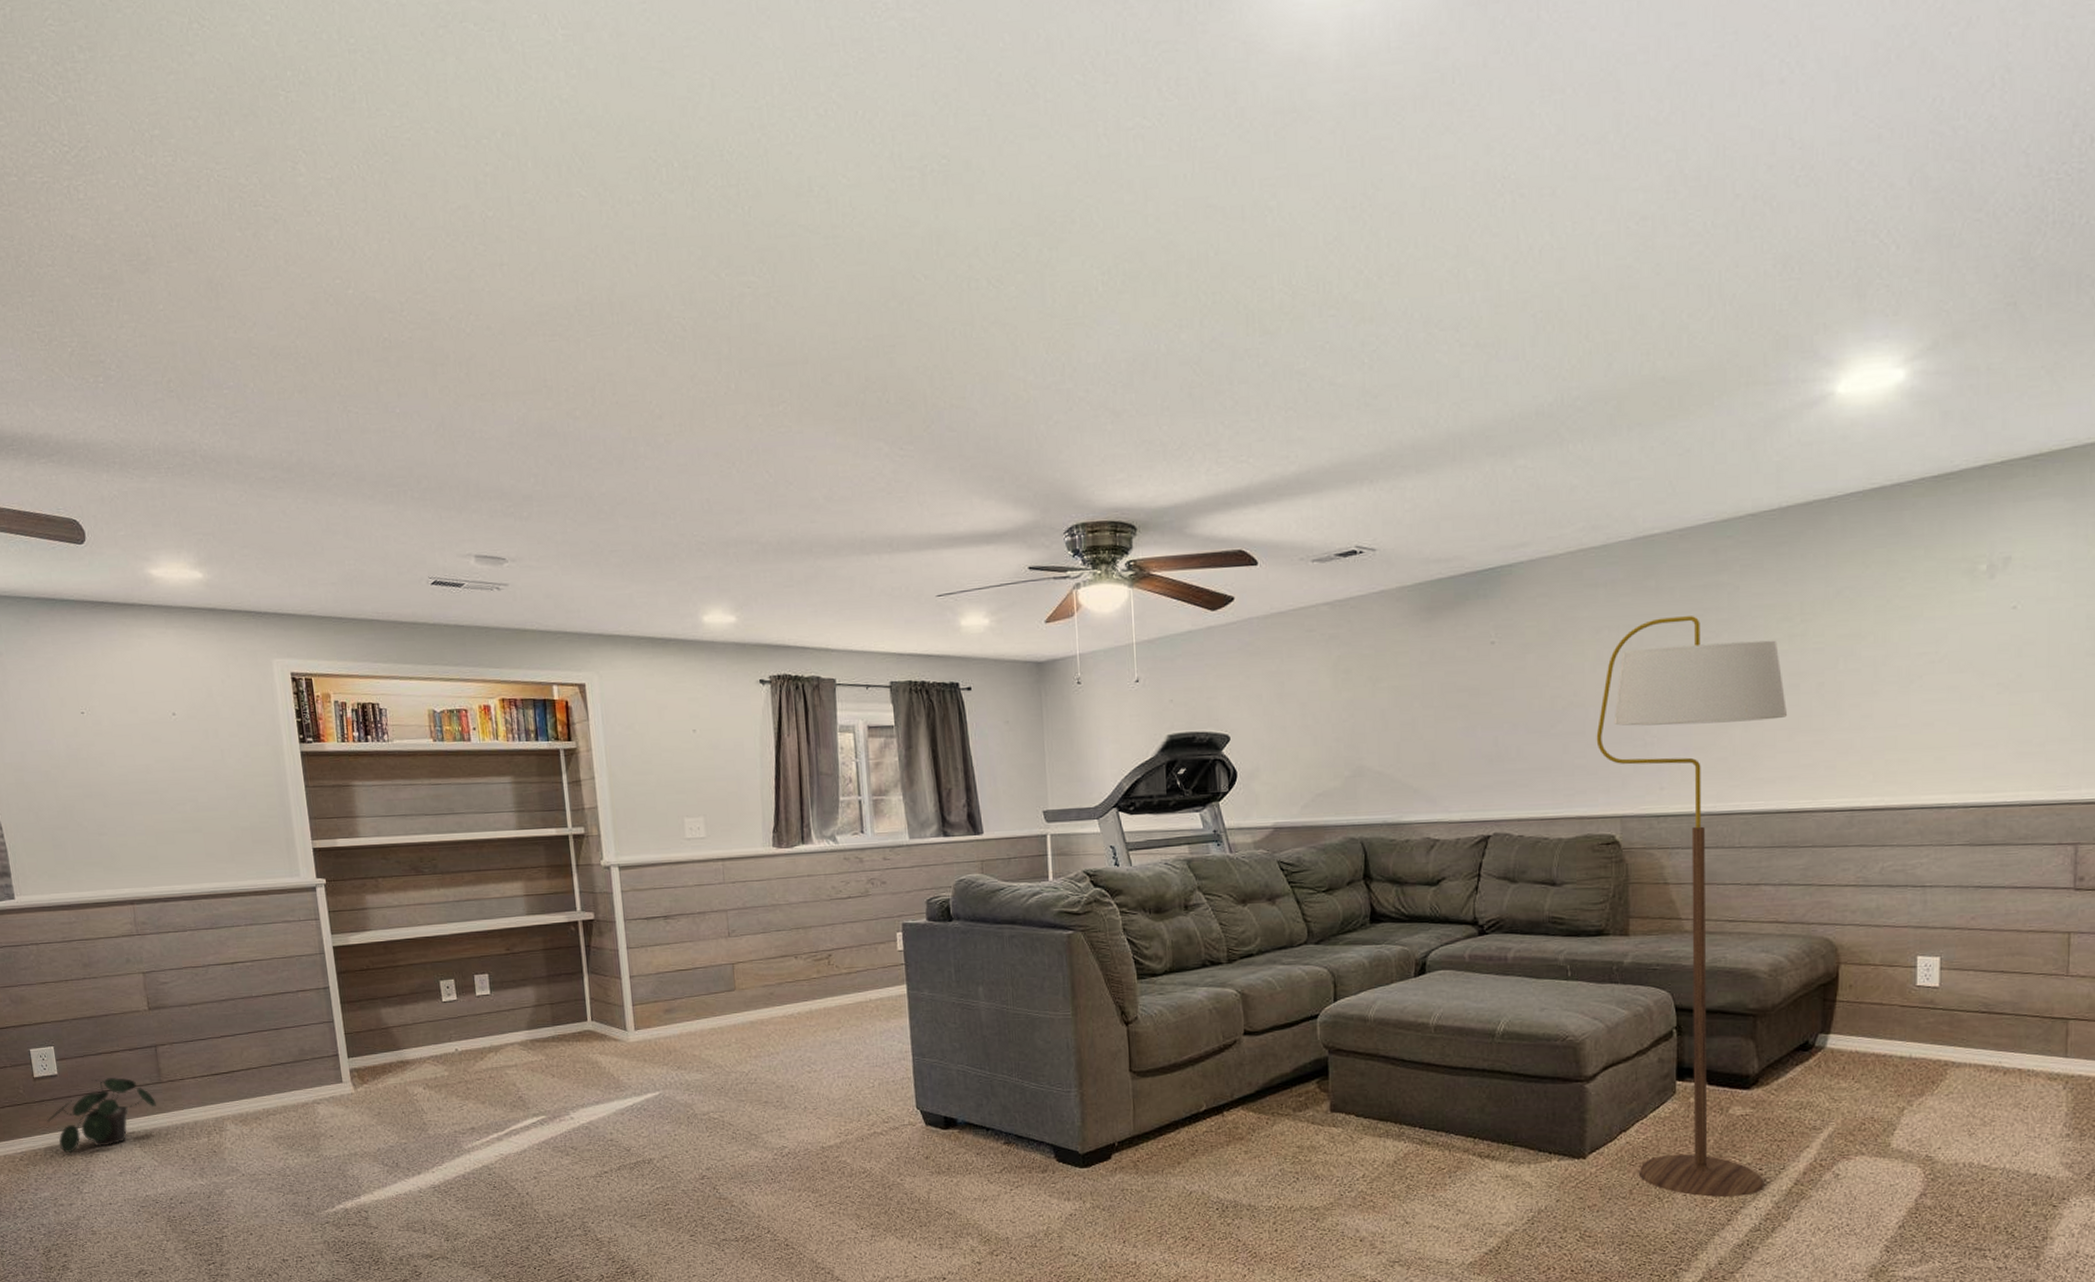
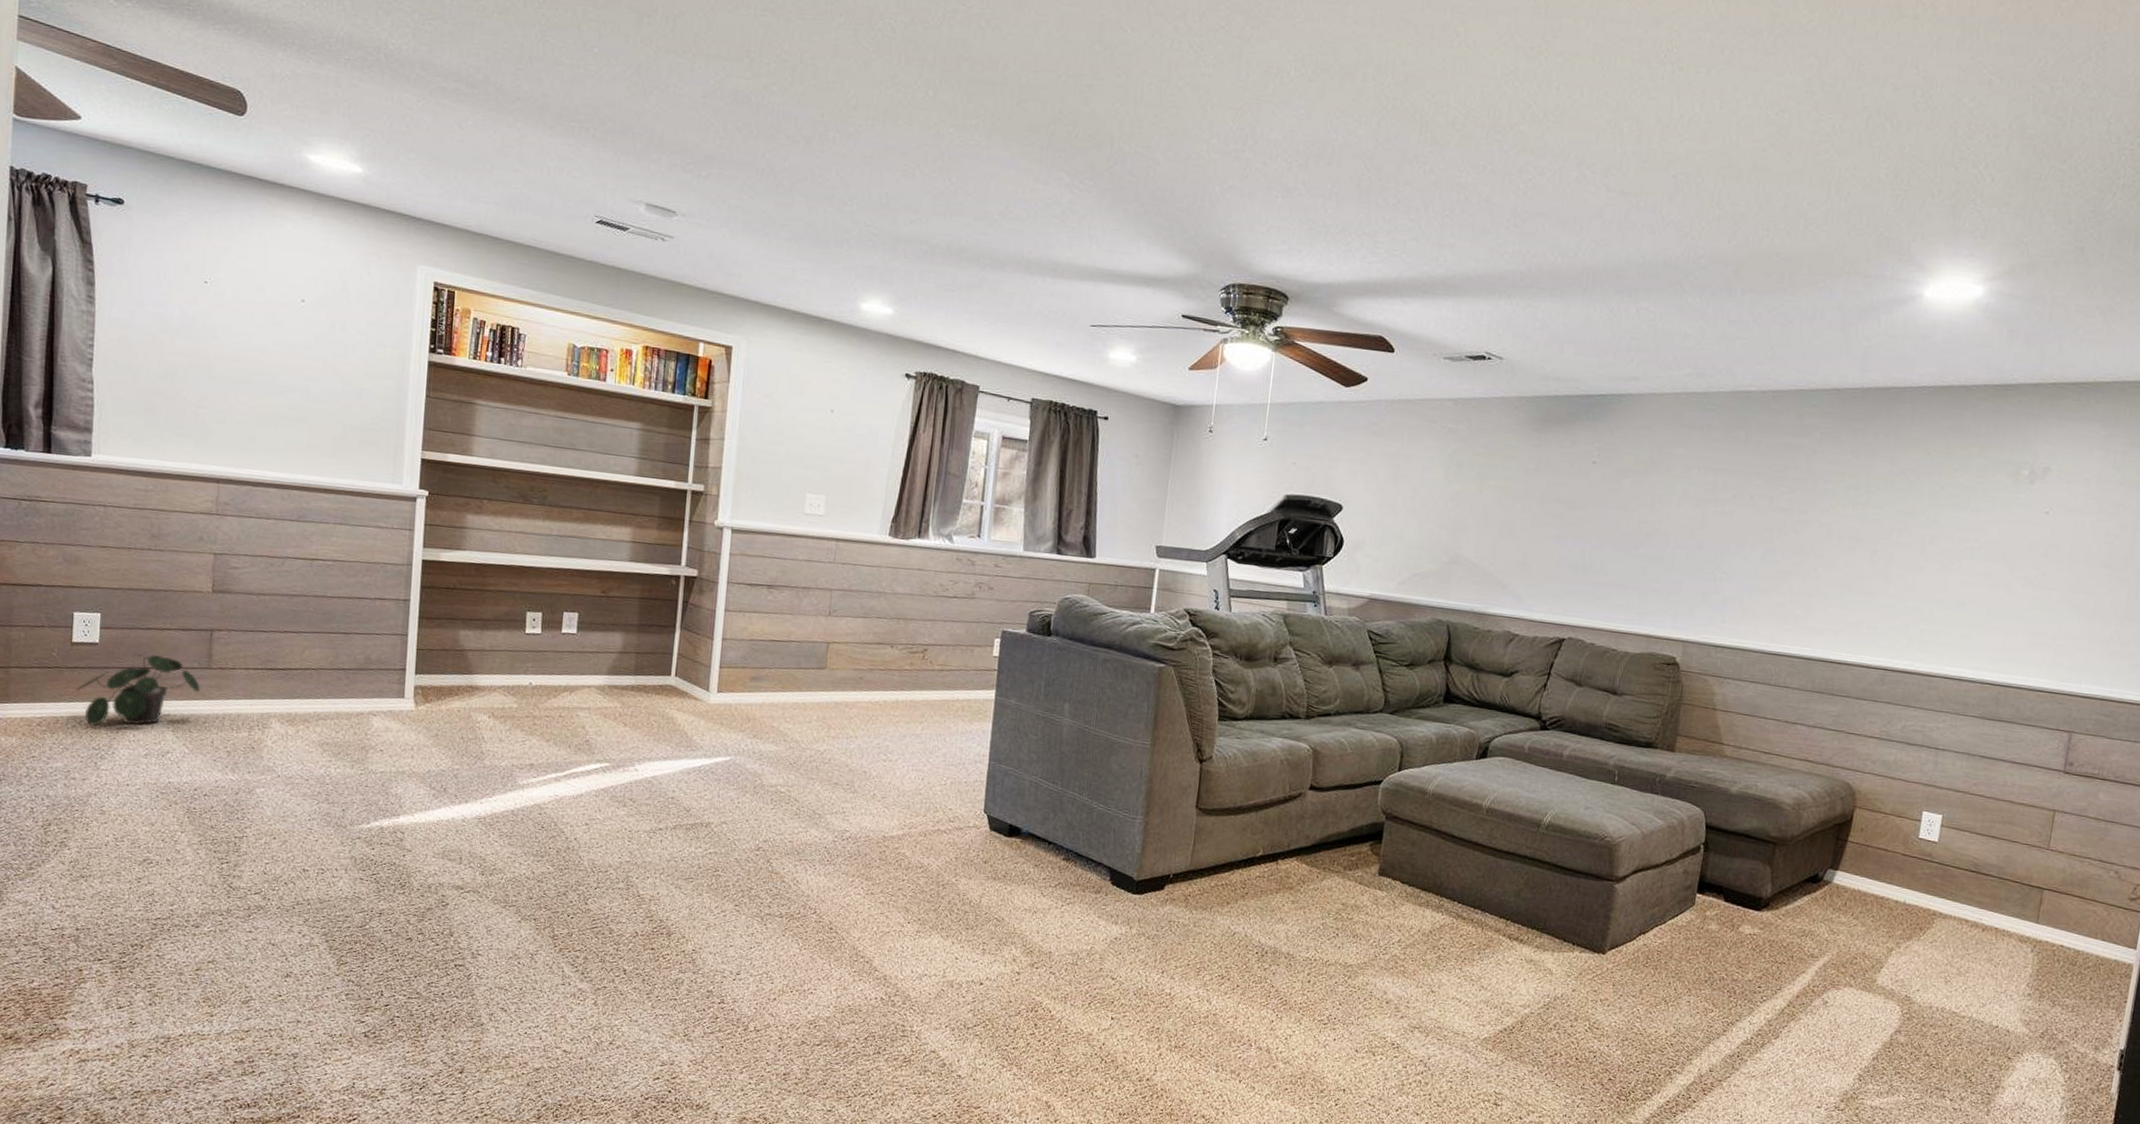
floor lamp: present [1596,616,1788,1197] -> none [1651,467,1843,1010]

